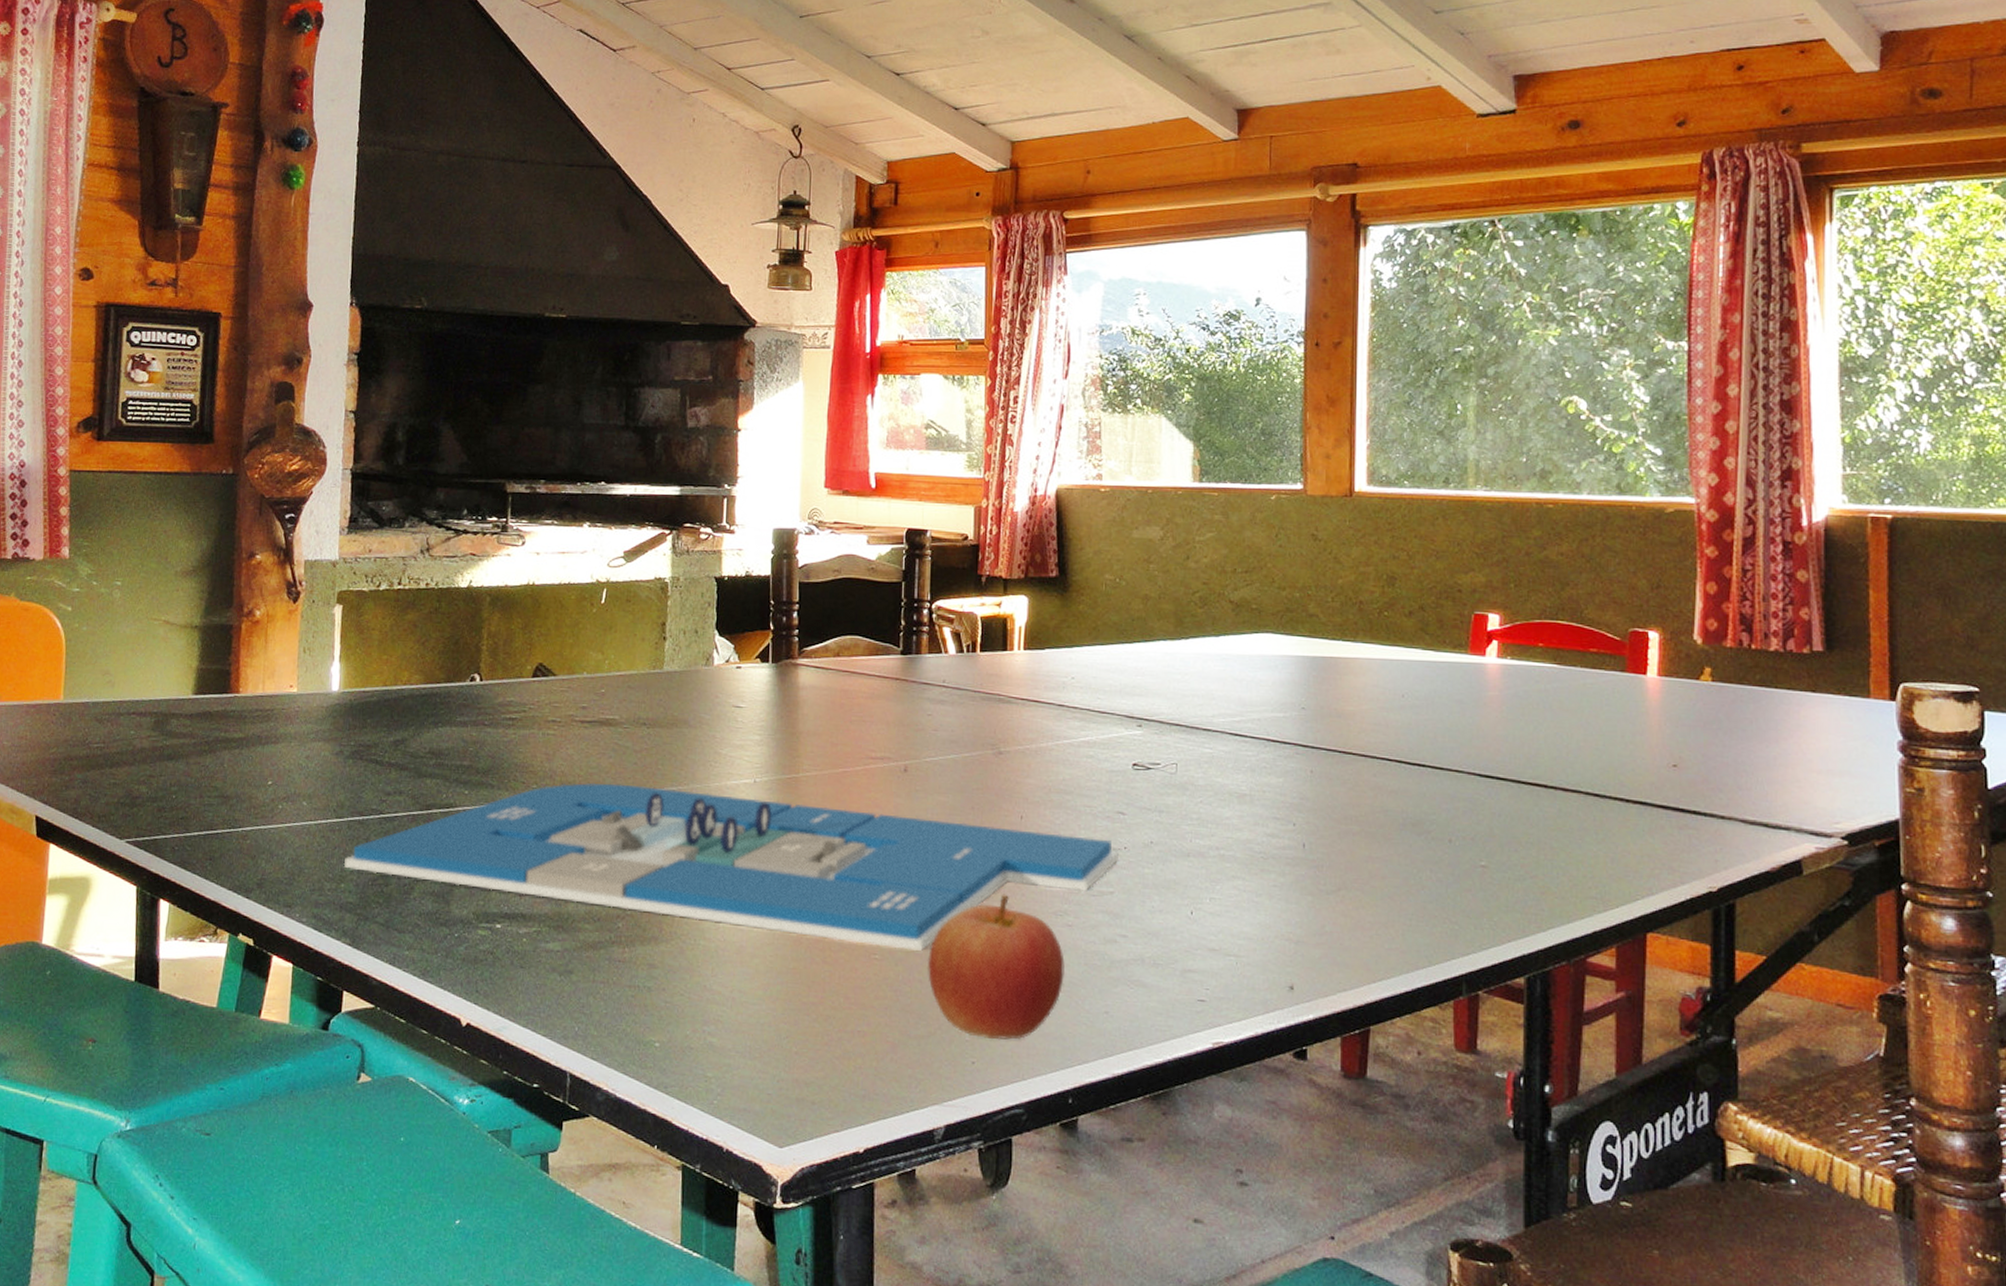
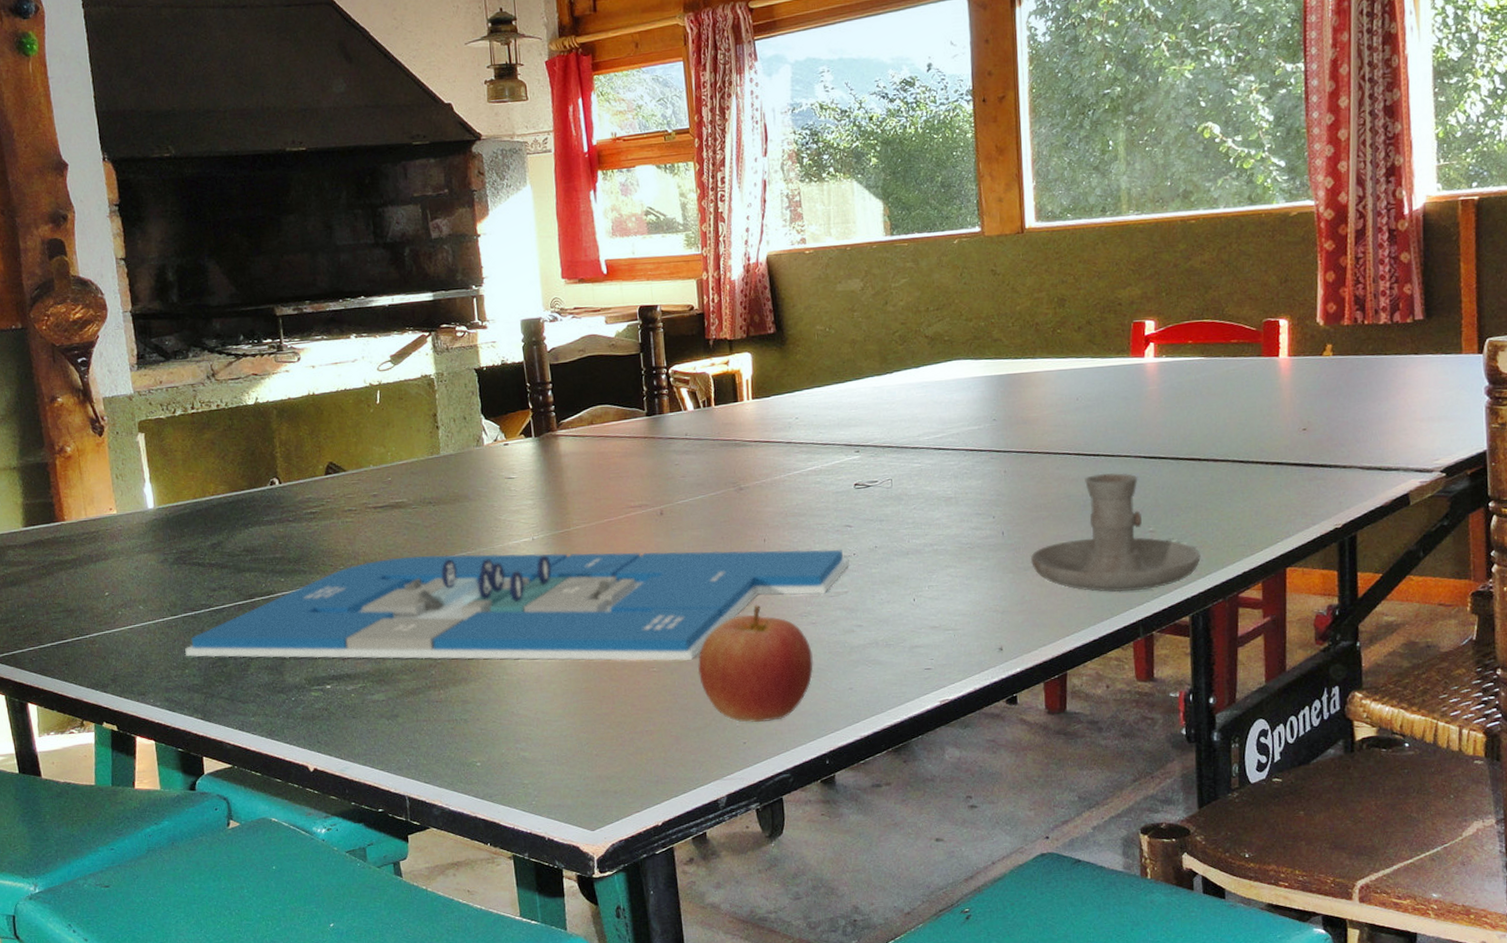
candle holder: none [1334,787,1542,938] -> present [1030,473,1201,592]

